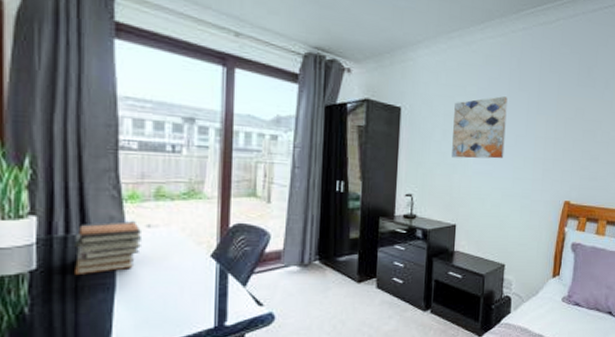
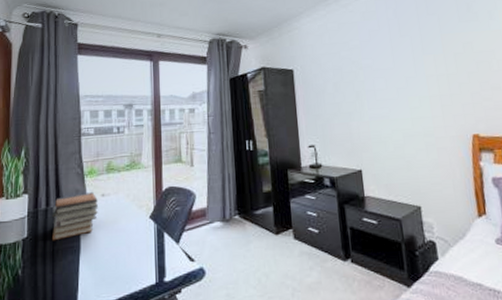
wall art: present [452,96,508,159] -> none [341,44,398,107]

